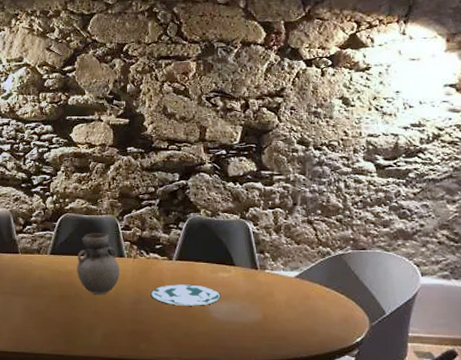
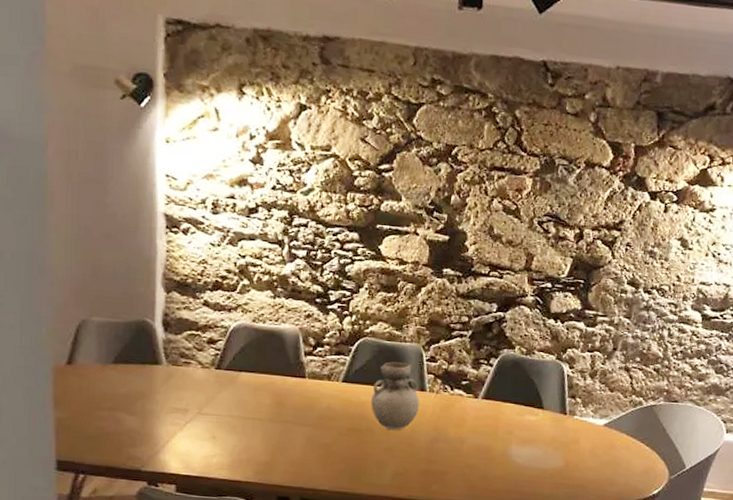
plate: present [150,284,221,306] -> none [450,424,525,449]

